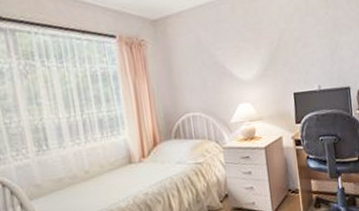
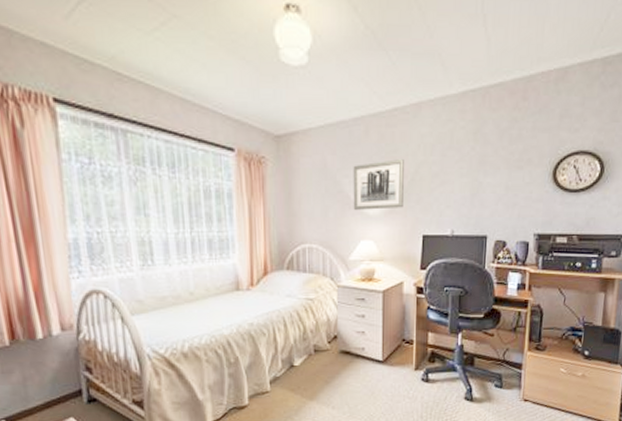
wall art: none [224,29,273,77] -> present [353,159,404,210]

